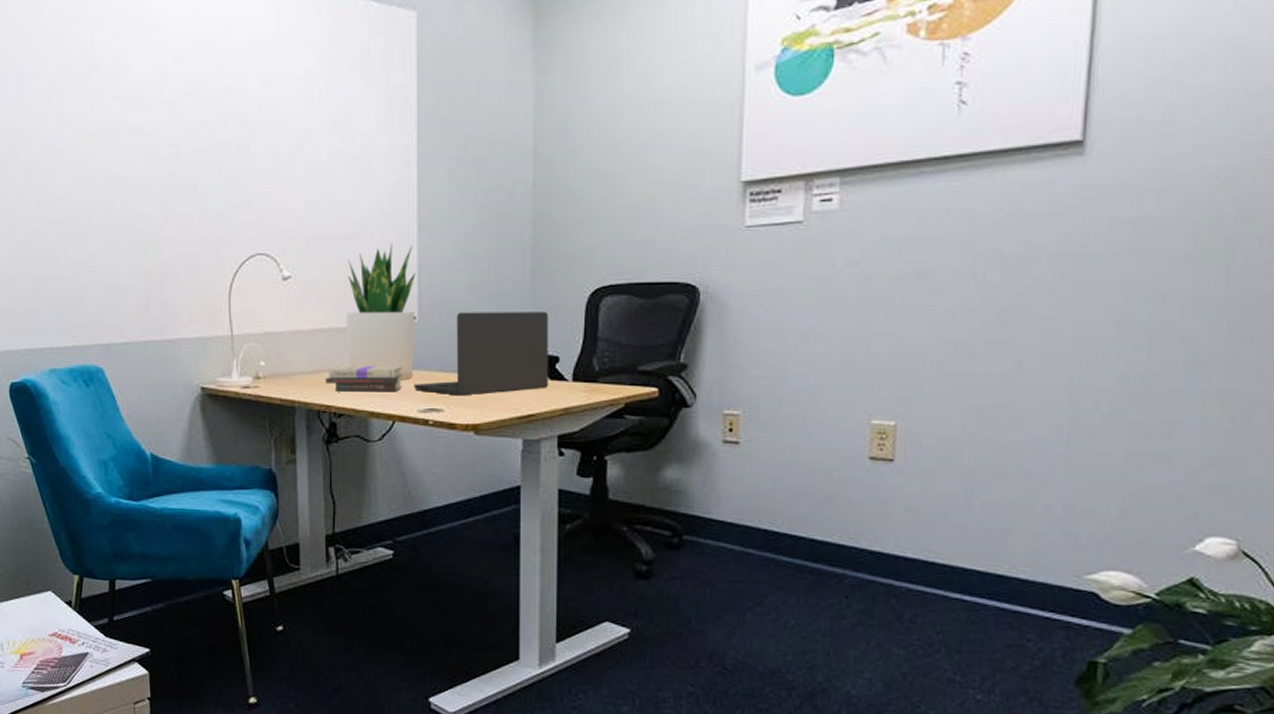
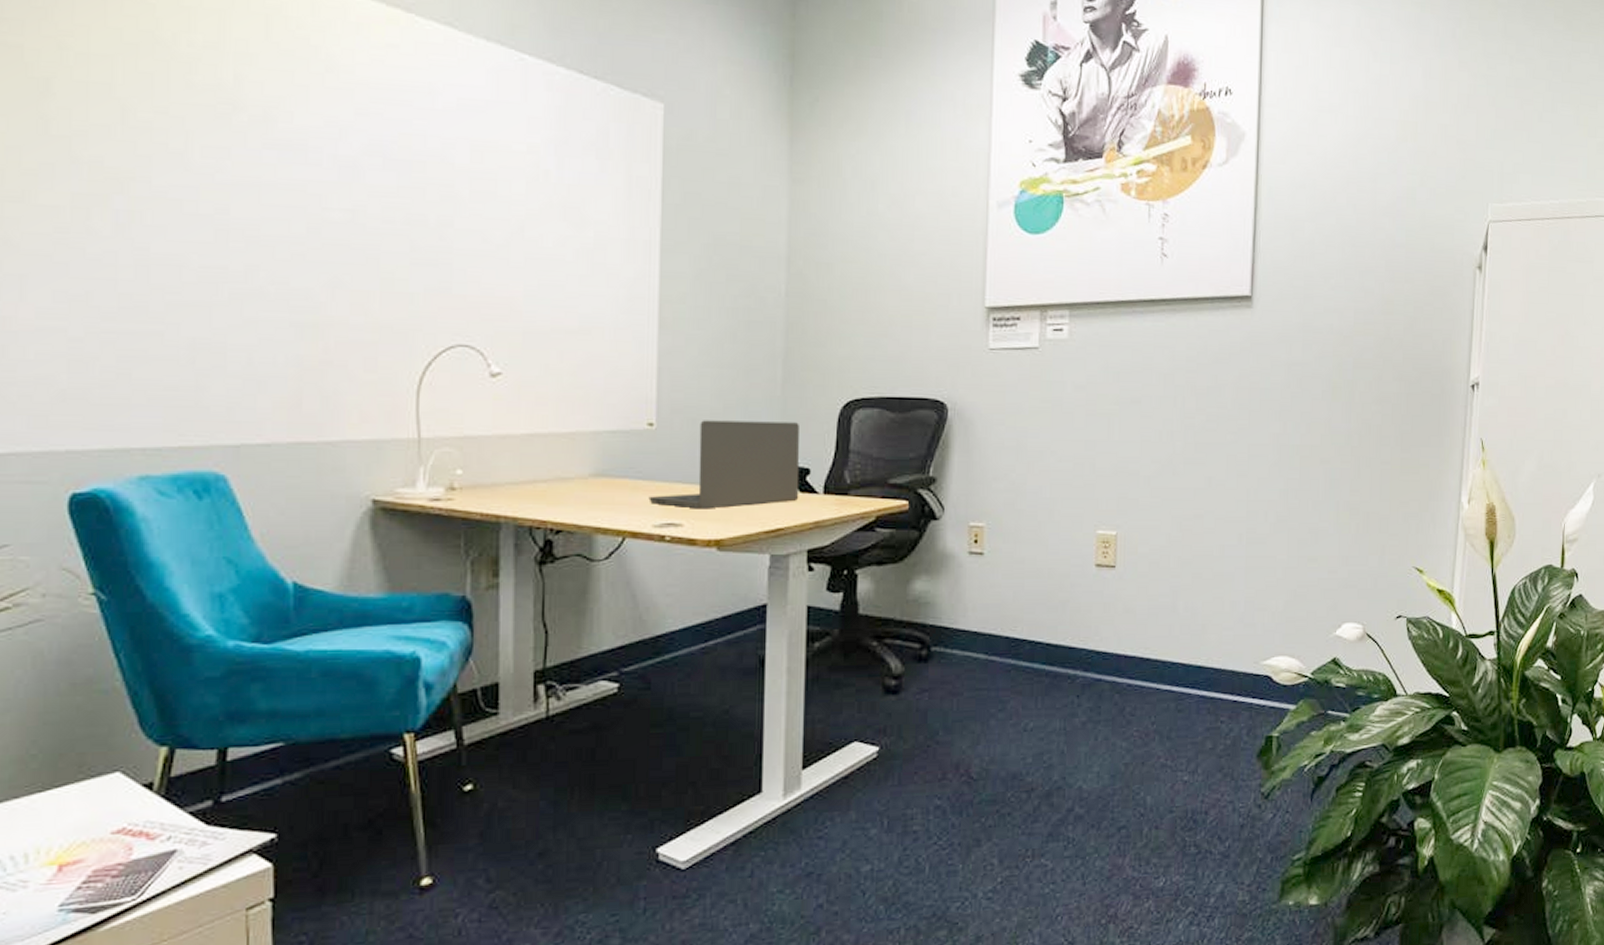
books: present [326,366,403,392] -> none [541,476,637,505]
planter: present [345,242,416,381] -> none [568,342,654,493]

